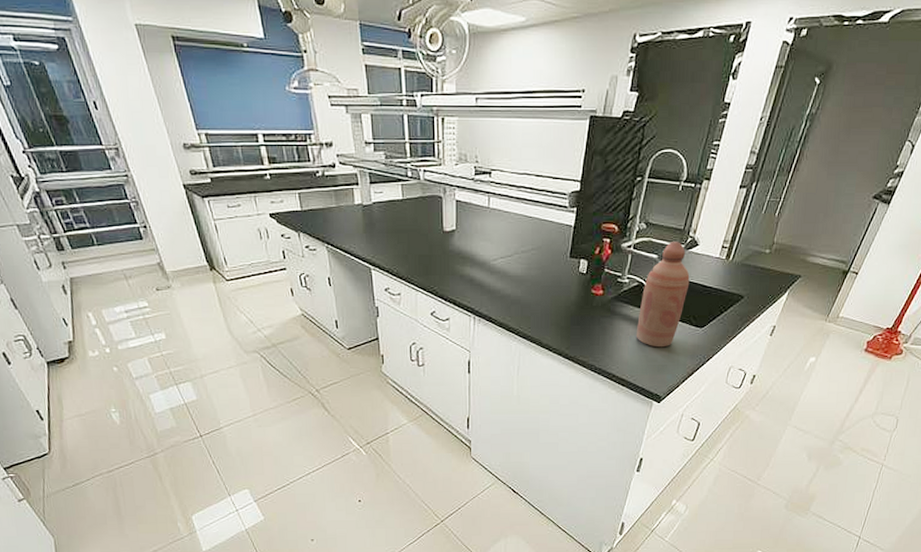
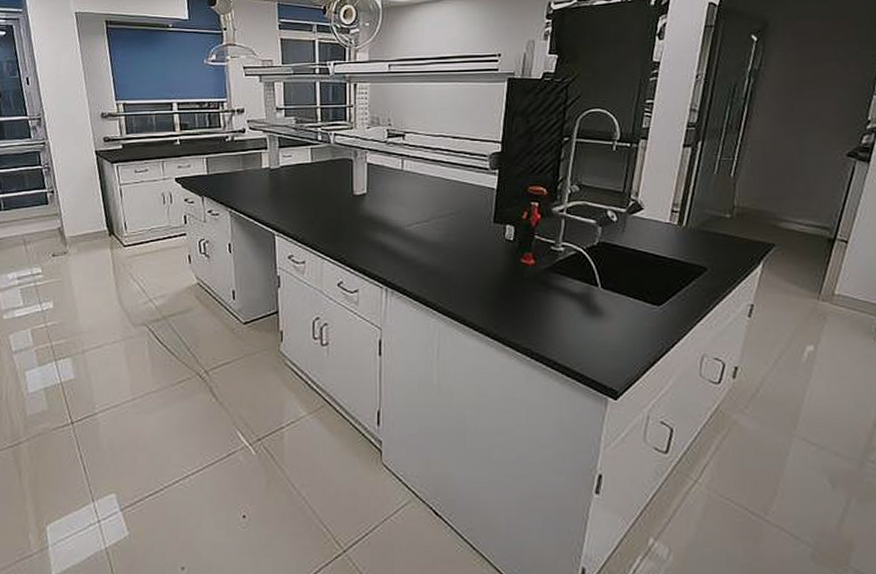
bottle: present [636,242,690,348] -> none [578,205,638,329]

